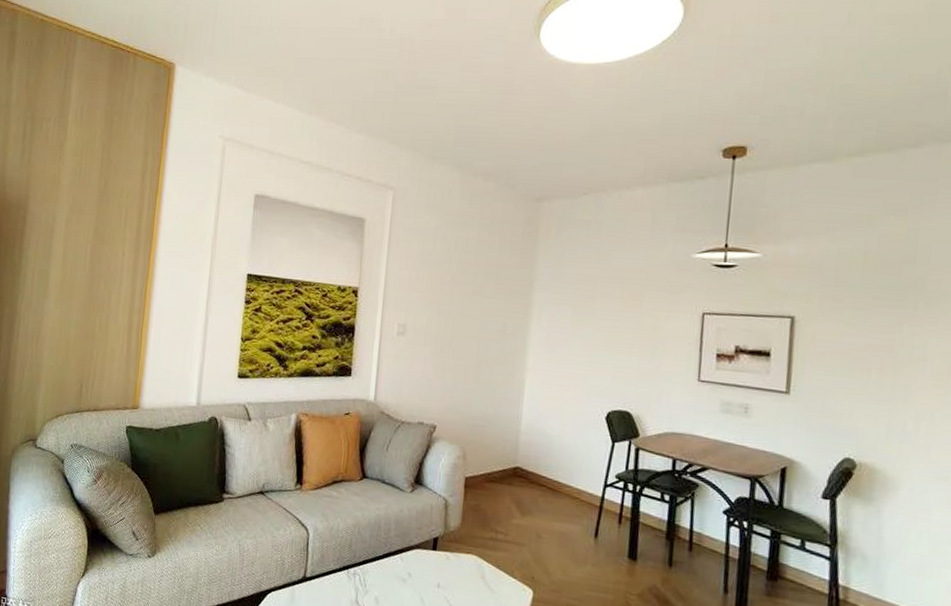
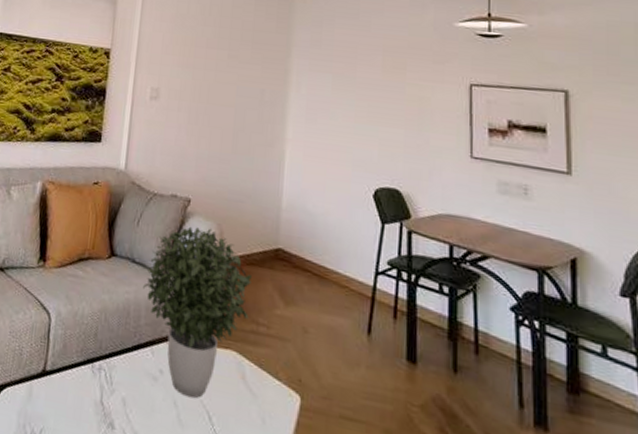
potted plant: none [392,450,492,595] -> present [143,226,252,398]

